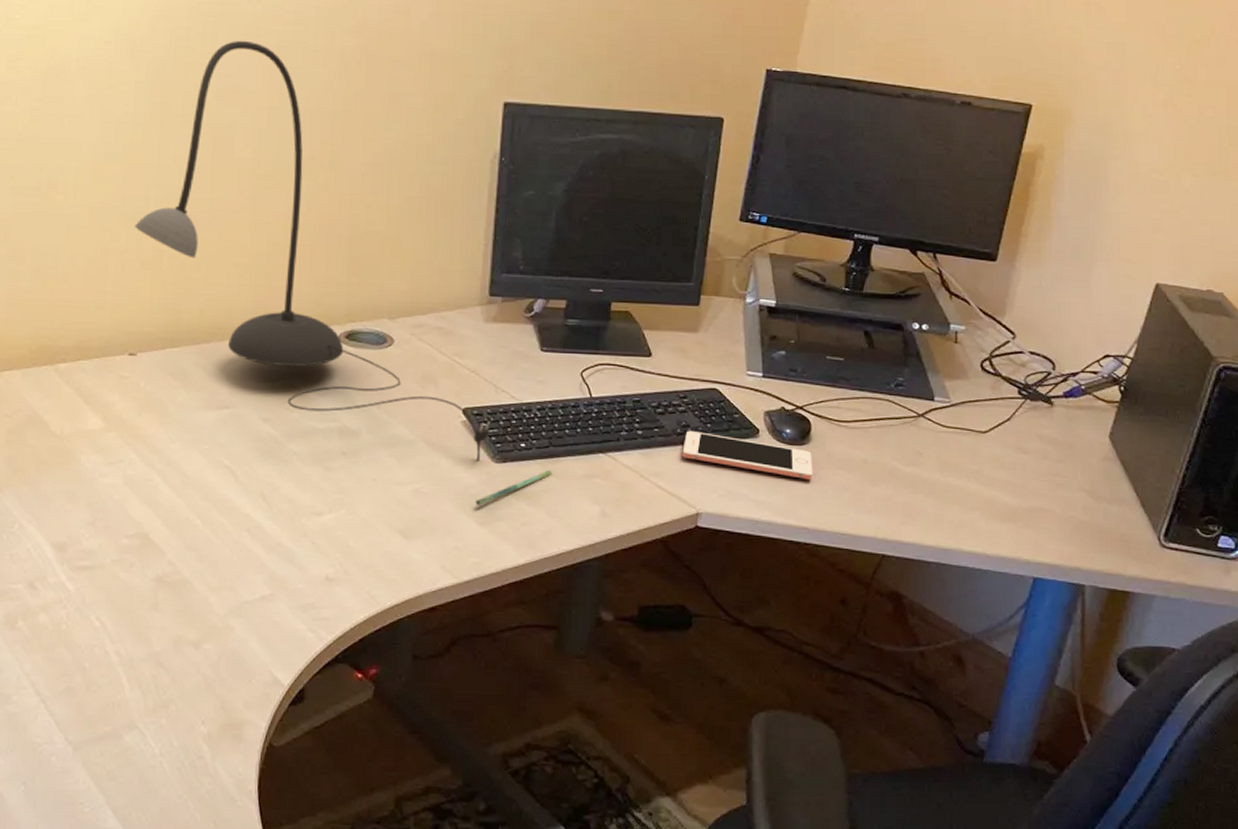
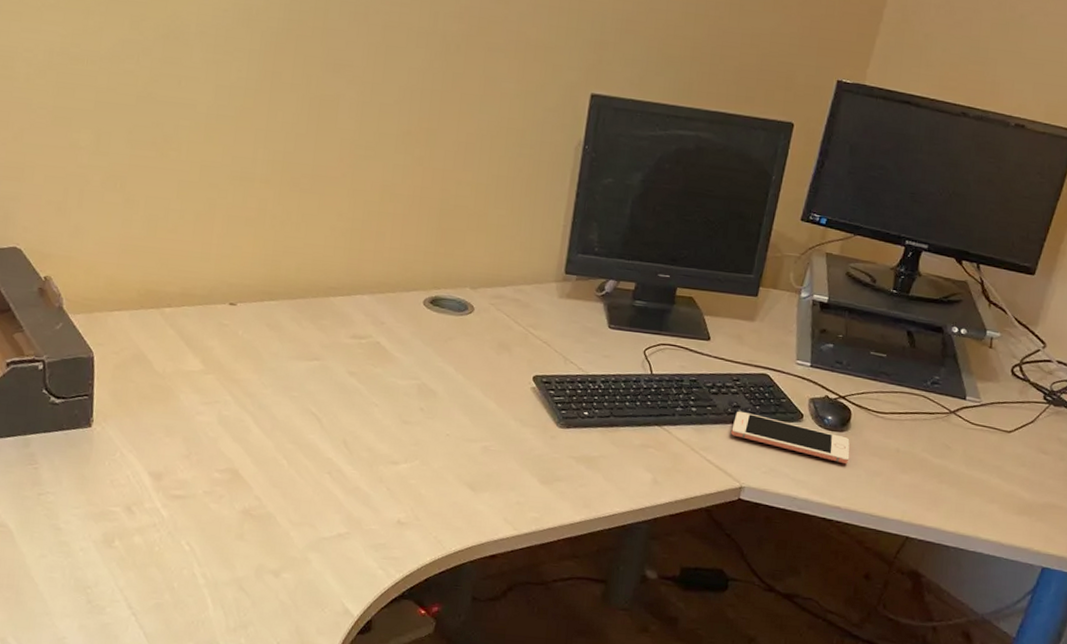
desk lamp: present [135,40,490,462] -> none [241,17,558,426]
pen: present [476,469,552,507] -> none [539,437,611,467]

